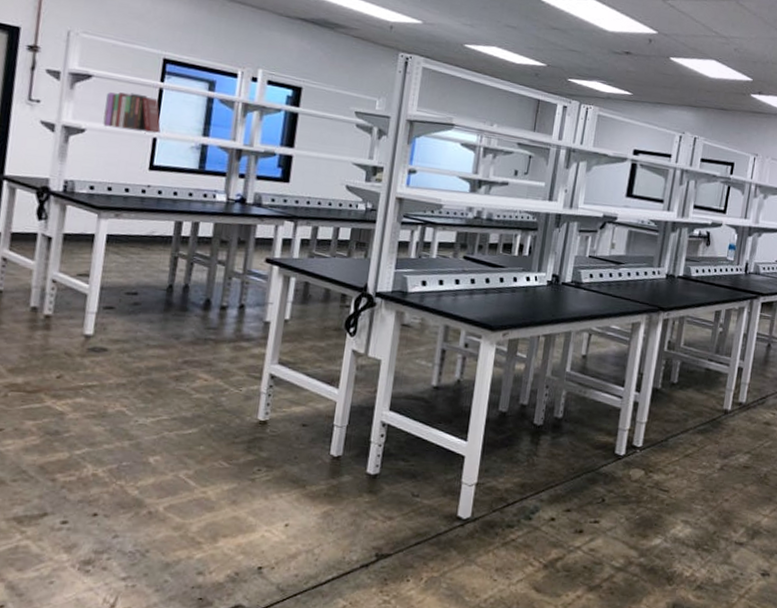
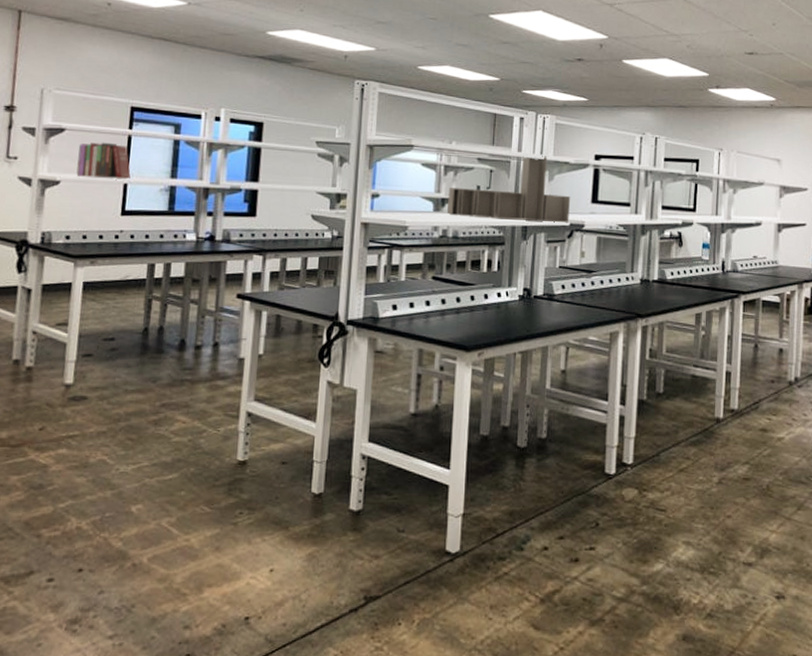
storage boxes: none [483,144,607,215] -> present [447,156,571,223]

